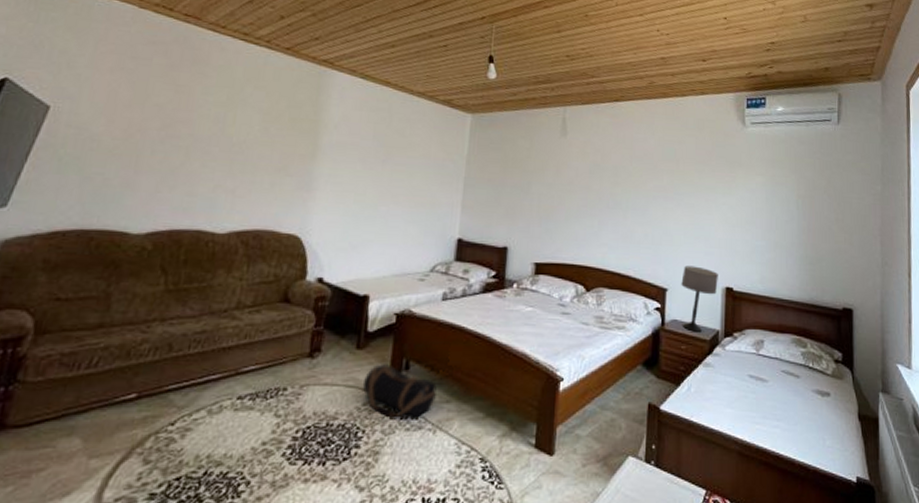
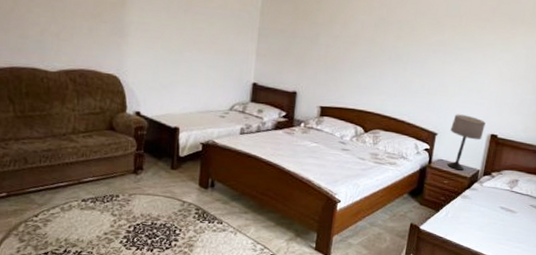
duffel bag: present [362,364,437,417] -> none [177,181,237,222]

